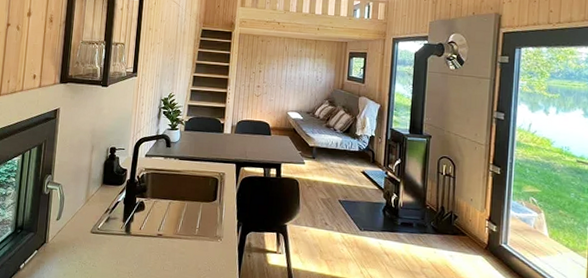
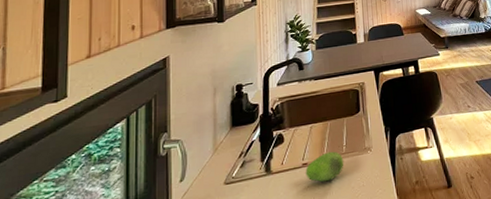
fruit: none [159,229,195,257] -> present [305,151,344,182]

